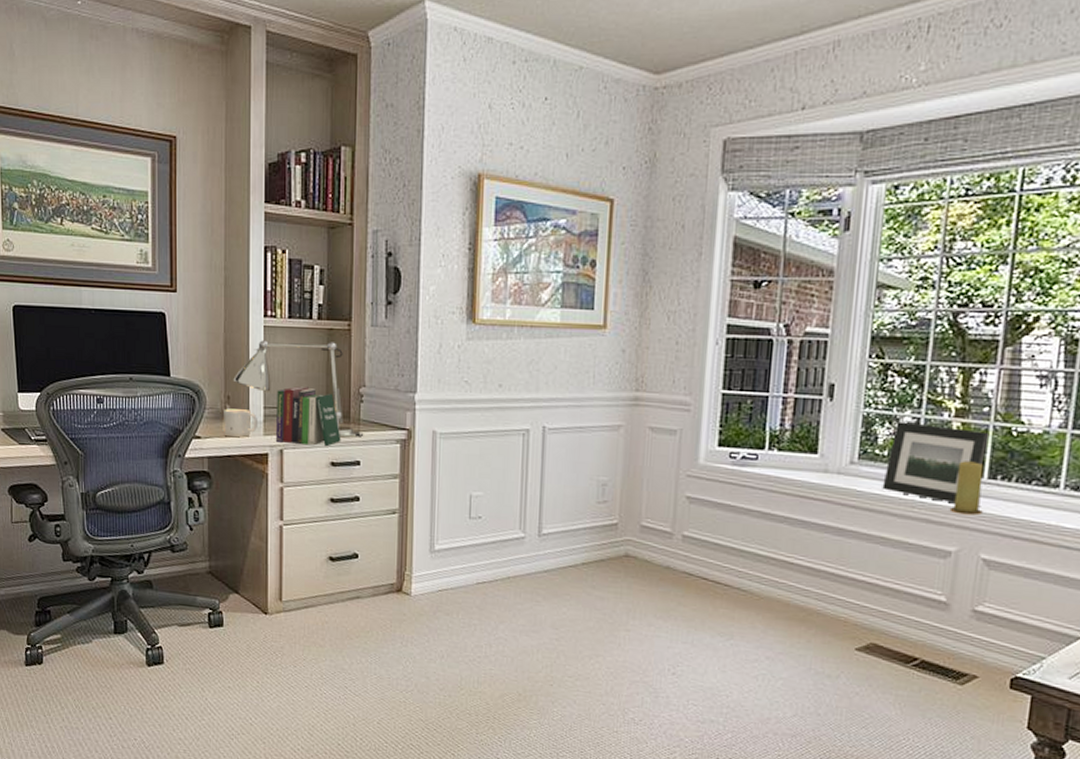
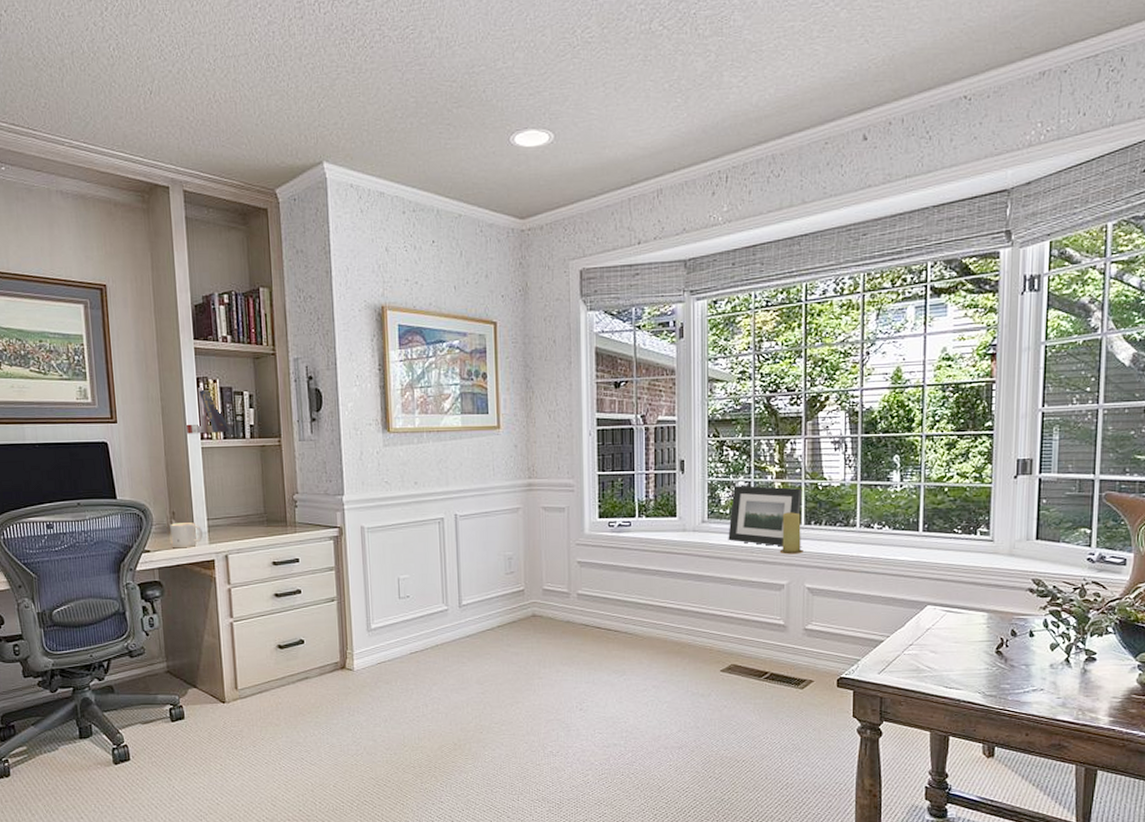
desk lamp: present [233,340,364,439] -> none [176,457,301,541]
books: none [248,255,296,312] -> present [185,385,230,434]
books: present [276,386,341,447] -> none [218,498,281,550]

